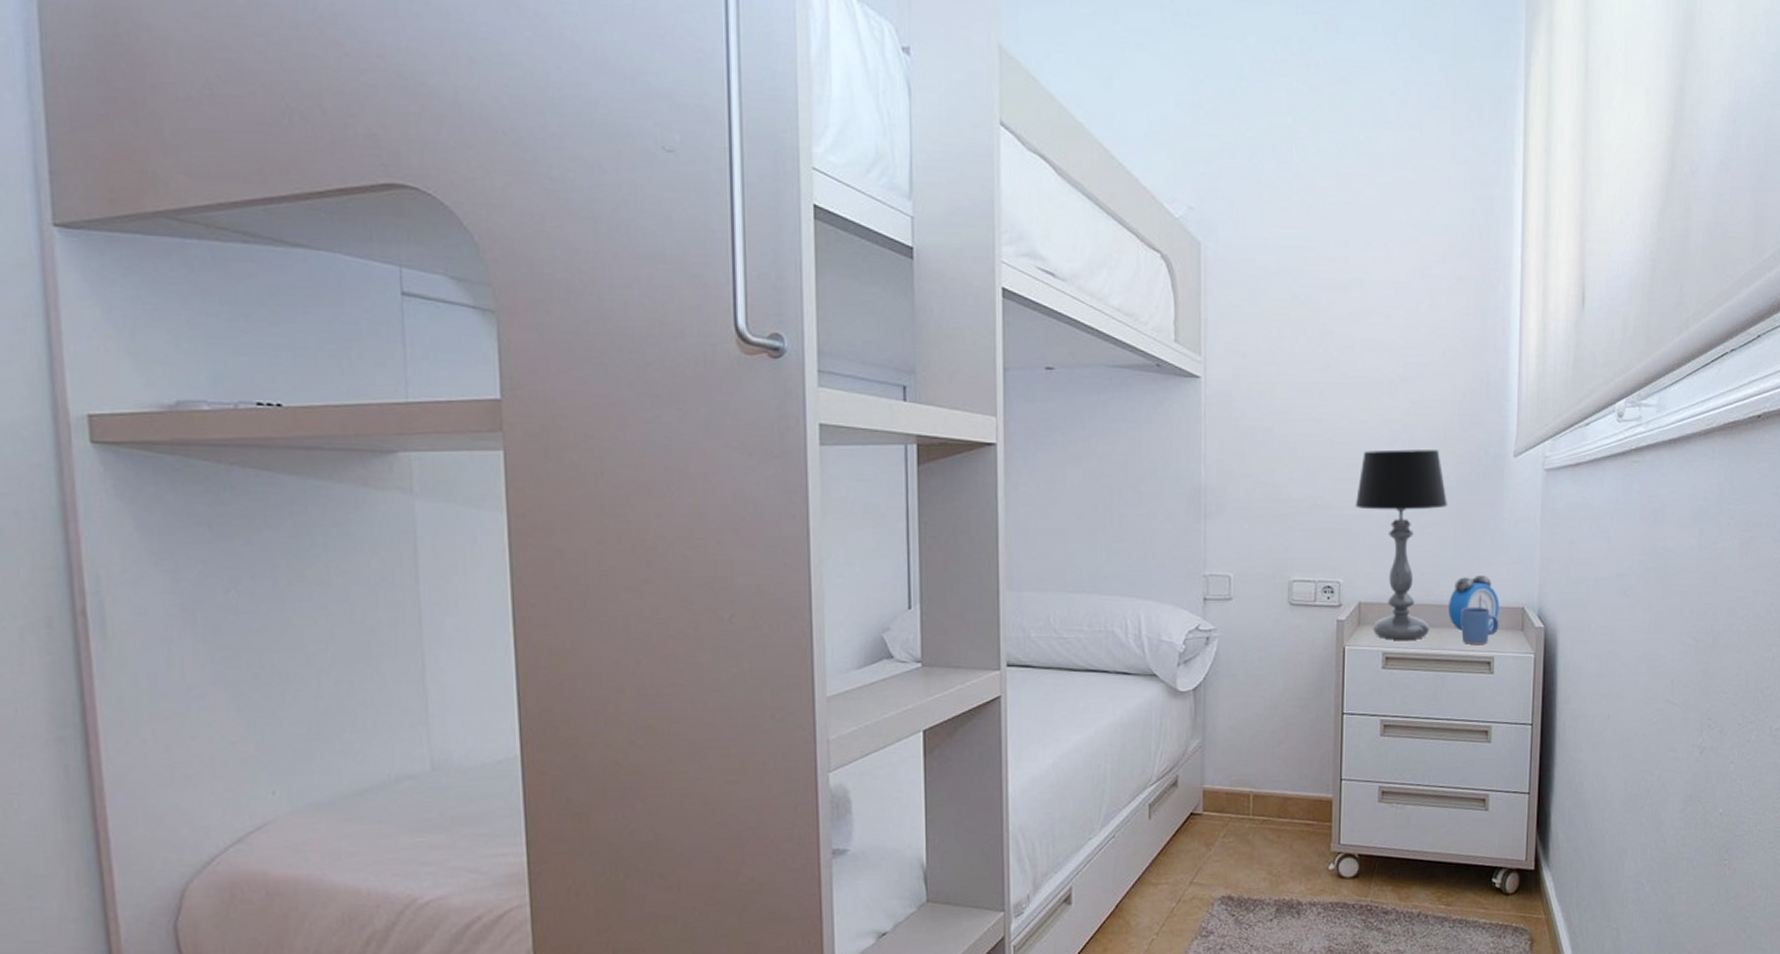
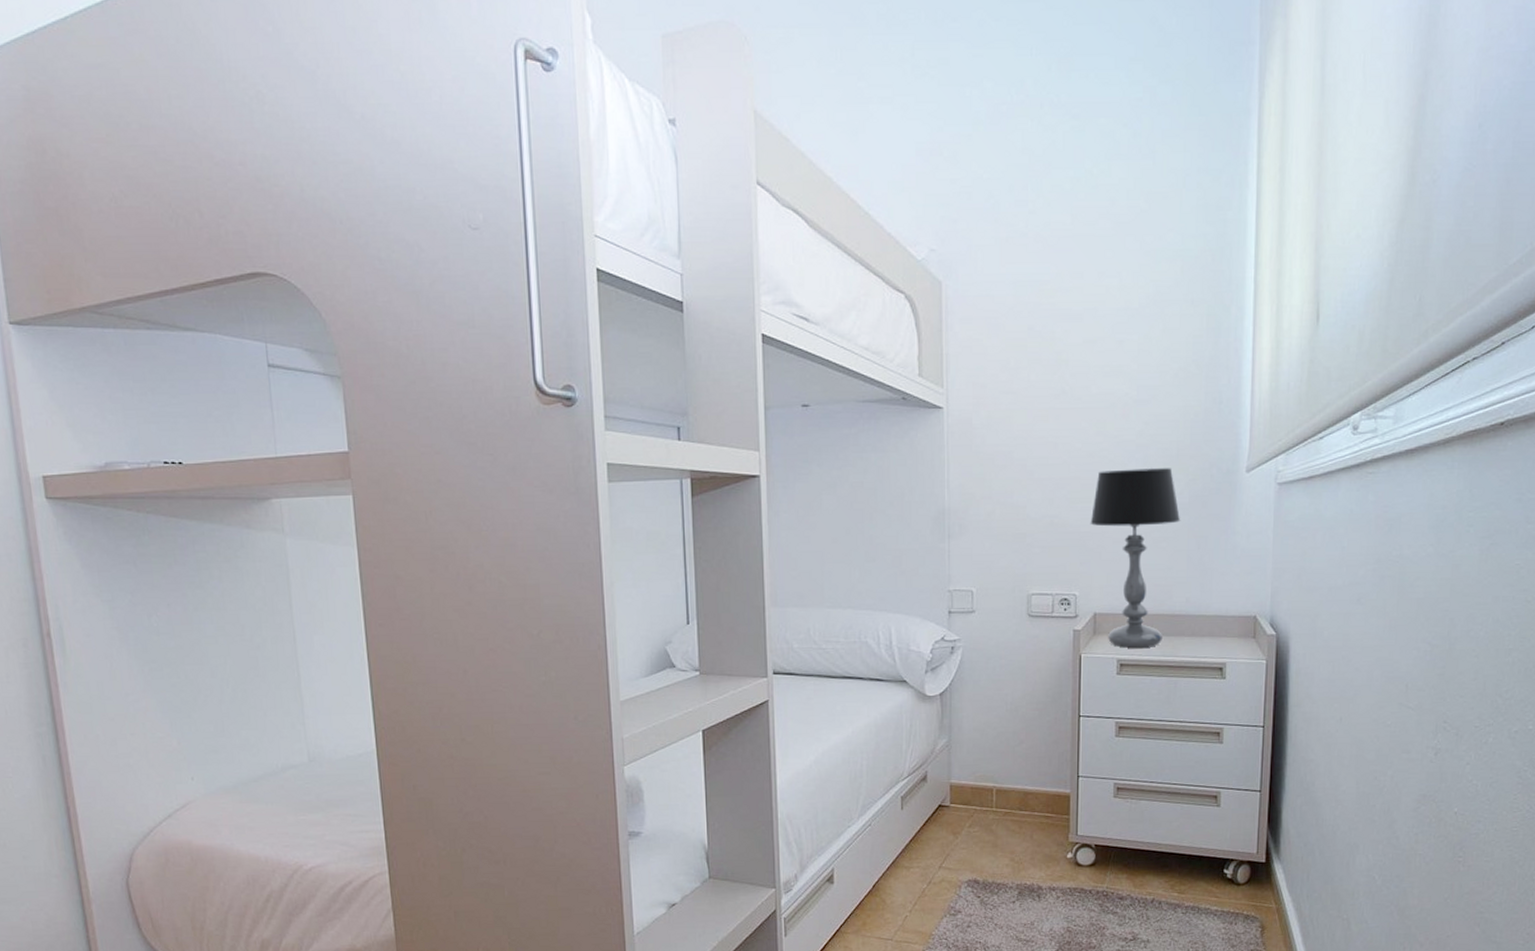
alarm clock: present [1448,574,1500,632] -> none [1181,585,1232,640]
mug: present [1460,606,1499,644] -> none [1193,616,1231,651]

